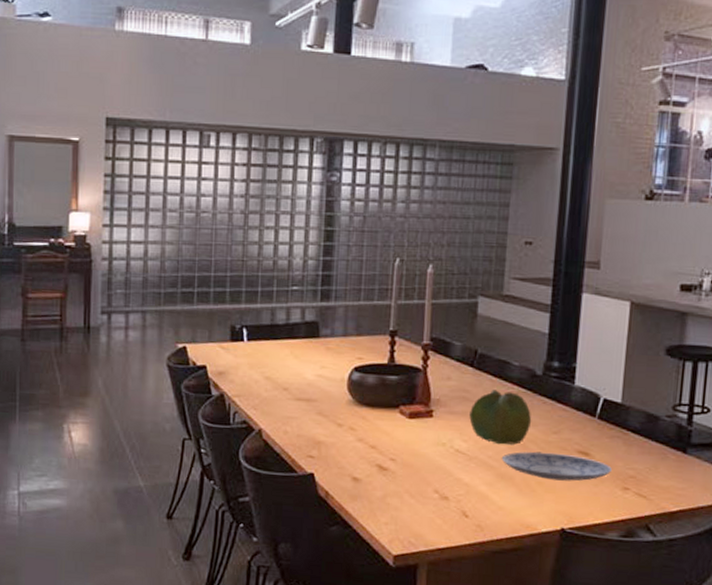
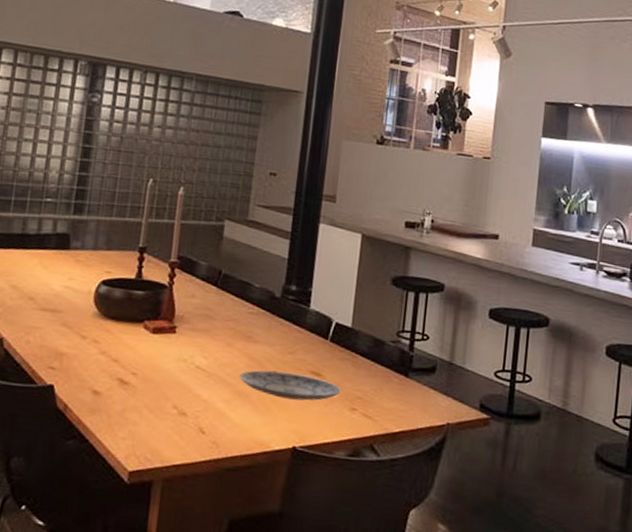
cabbage: present [469,389,532,445] -> none [211,309,270,363]

